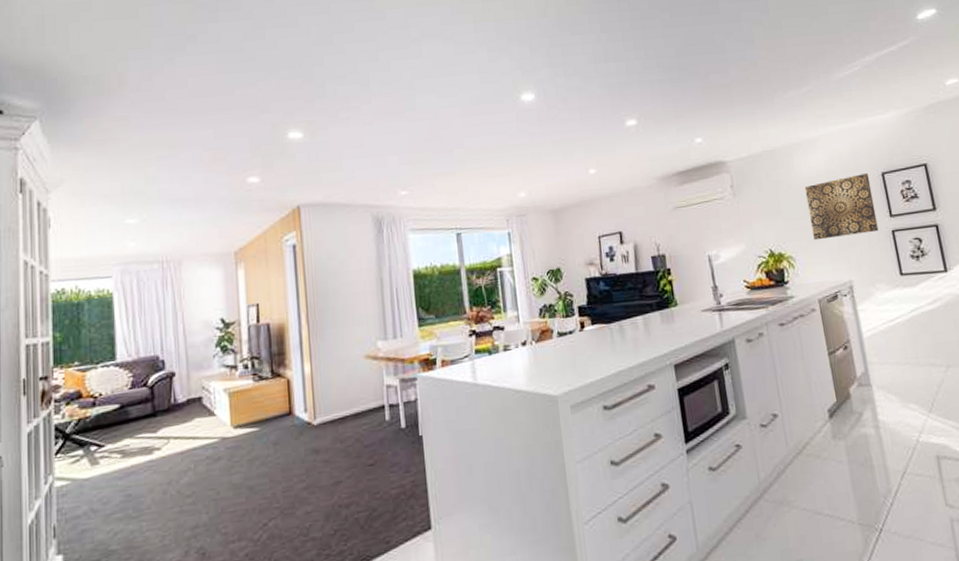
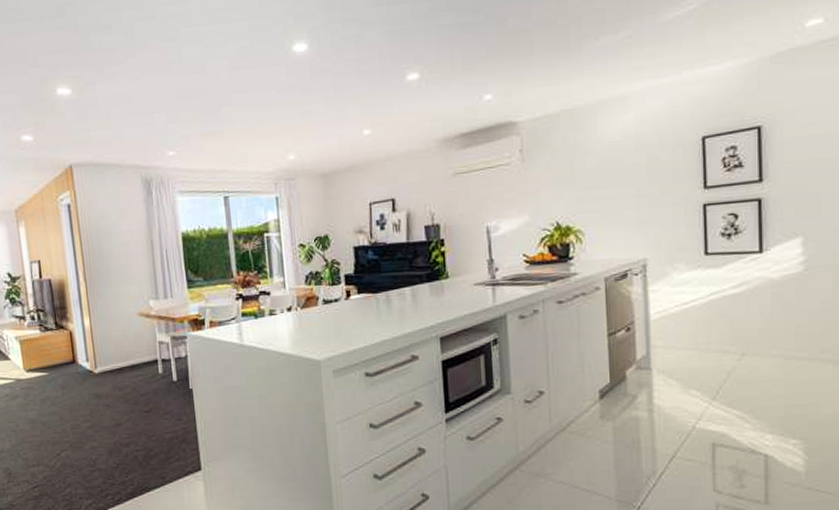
wall art: present [804,173,879,241] -> none [606,137,687,214]

